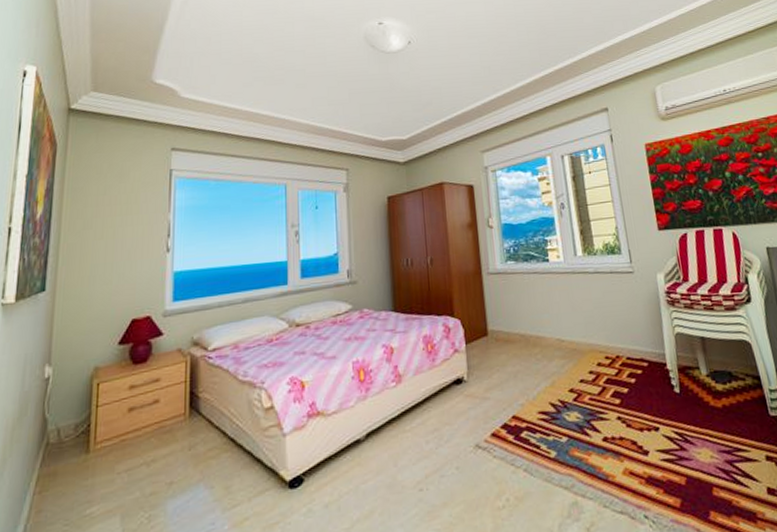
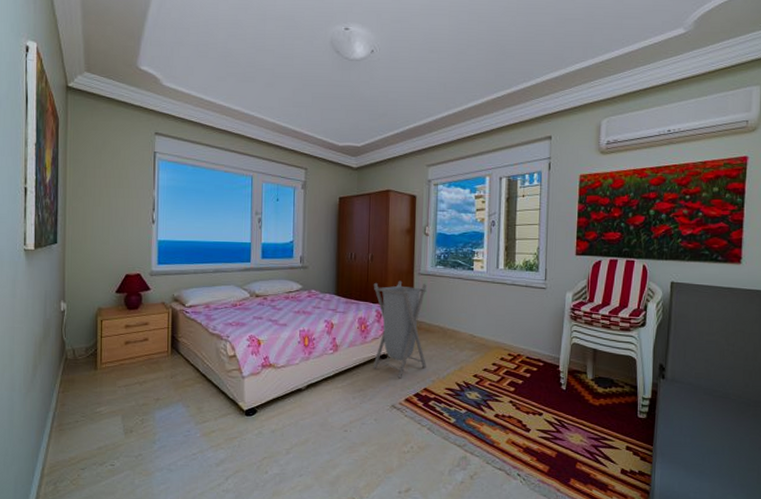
laundry hamper: none [436,284,511,406] -> present [373,280,426,378]

